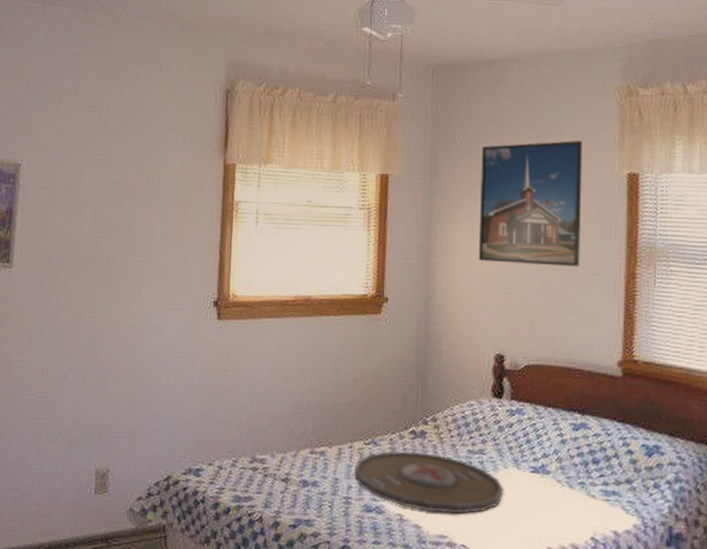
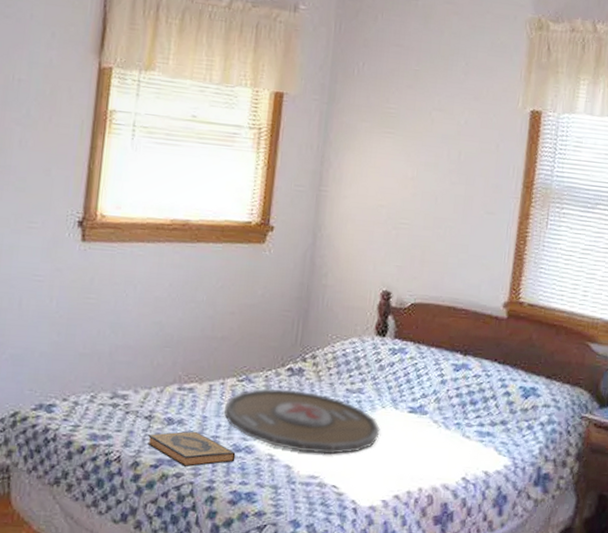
hardback book: none [285,492,367,527] -> present [147,431,236,467]
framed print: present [478,140,583,267] -> none [372,70,489,205]

